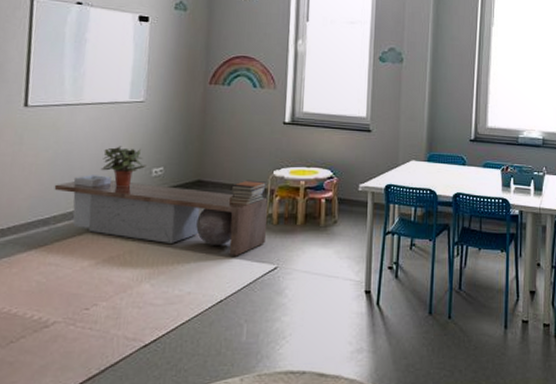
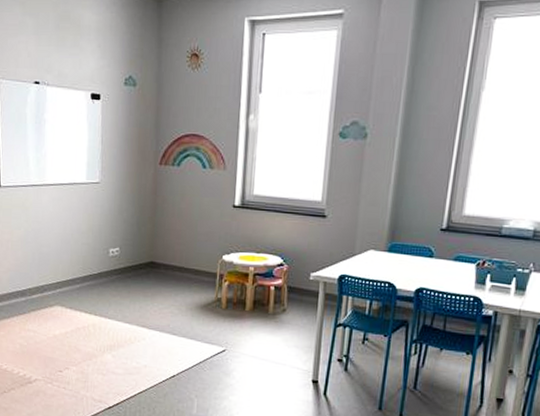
bench: present [54,175,268,257] -> none [27,252,217,337]
potted plant: present [100,146,147,188] -> none [64,226,104,266]
book stack: present [229,180,267,206] -> none [180,263,217,289]

